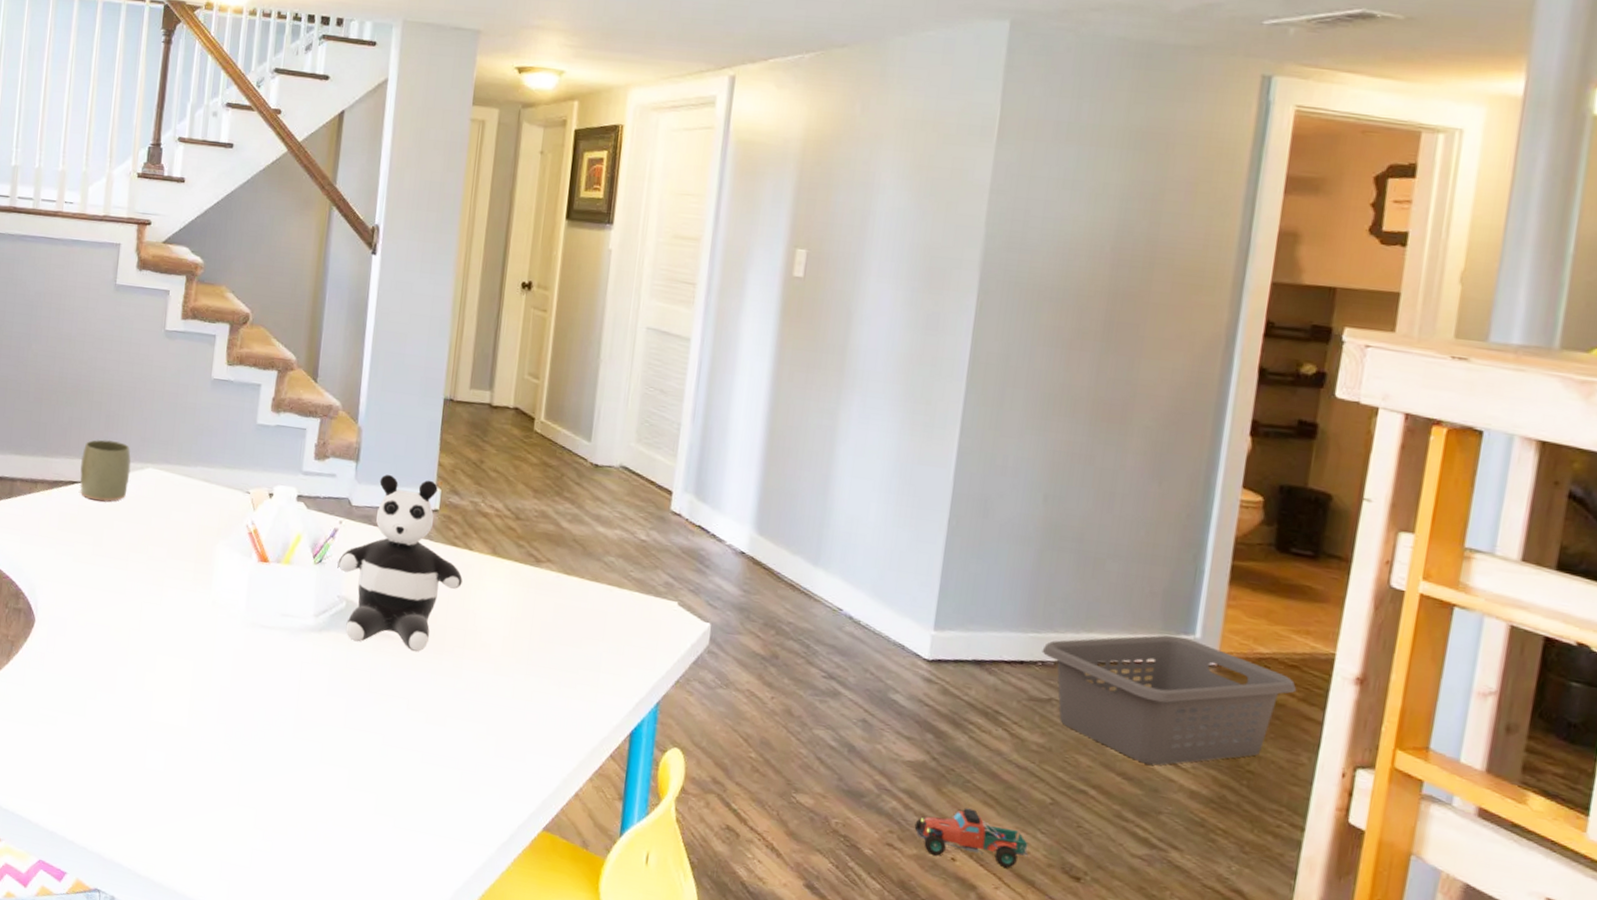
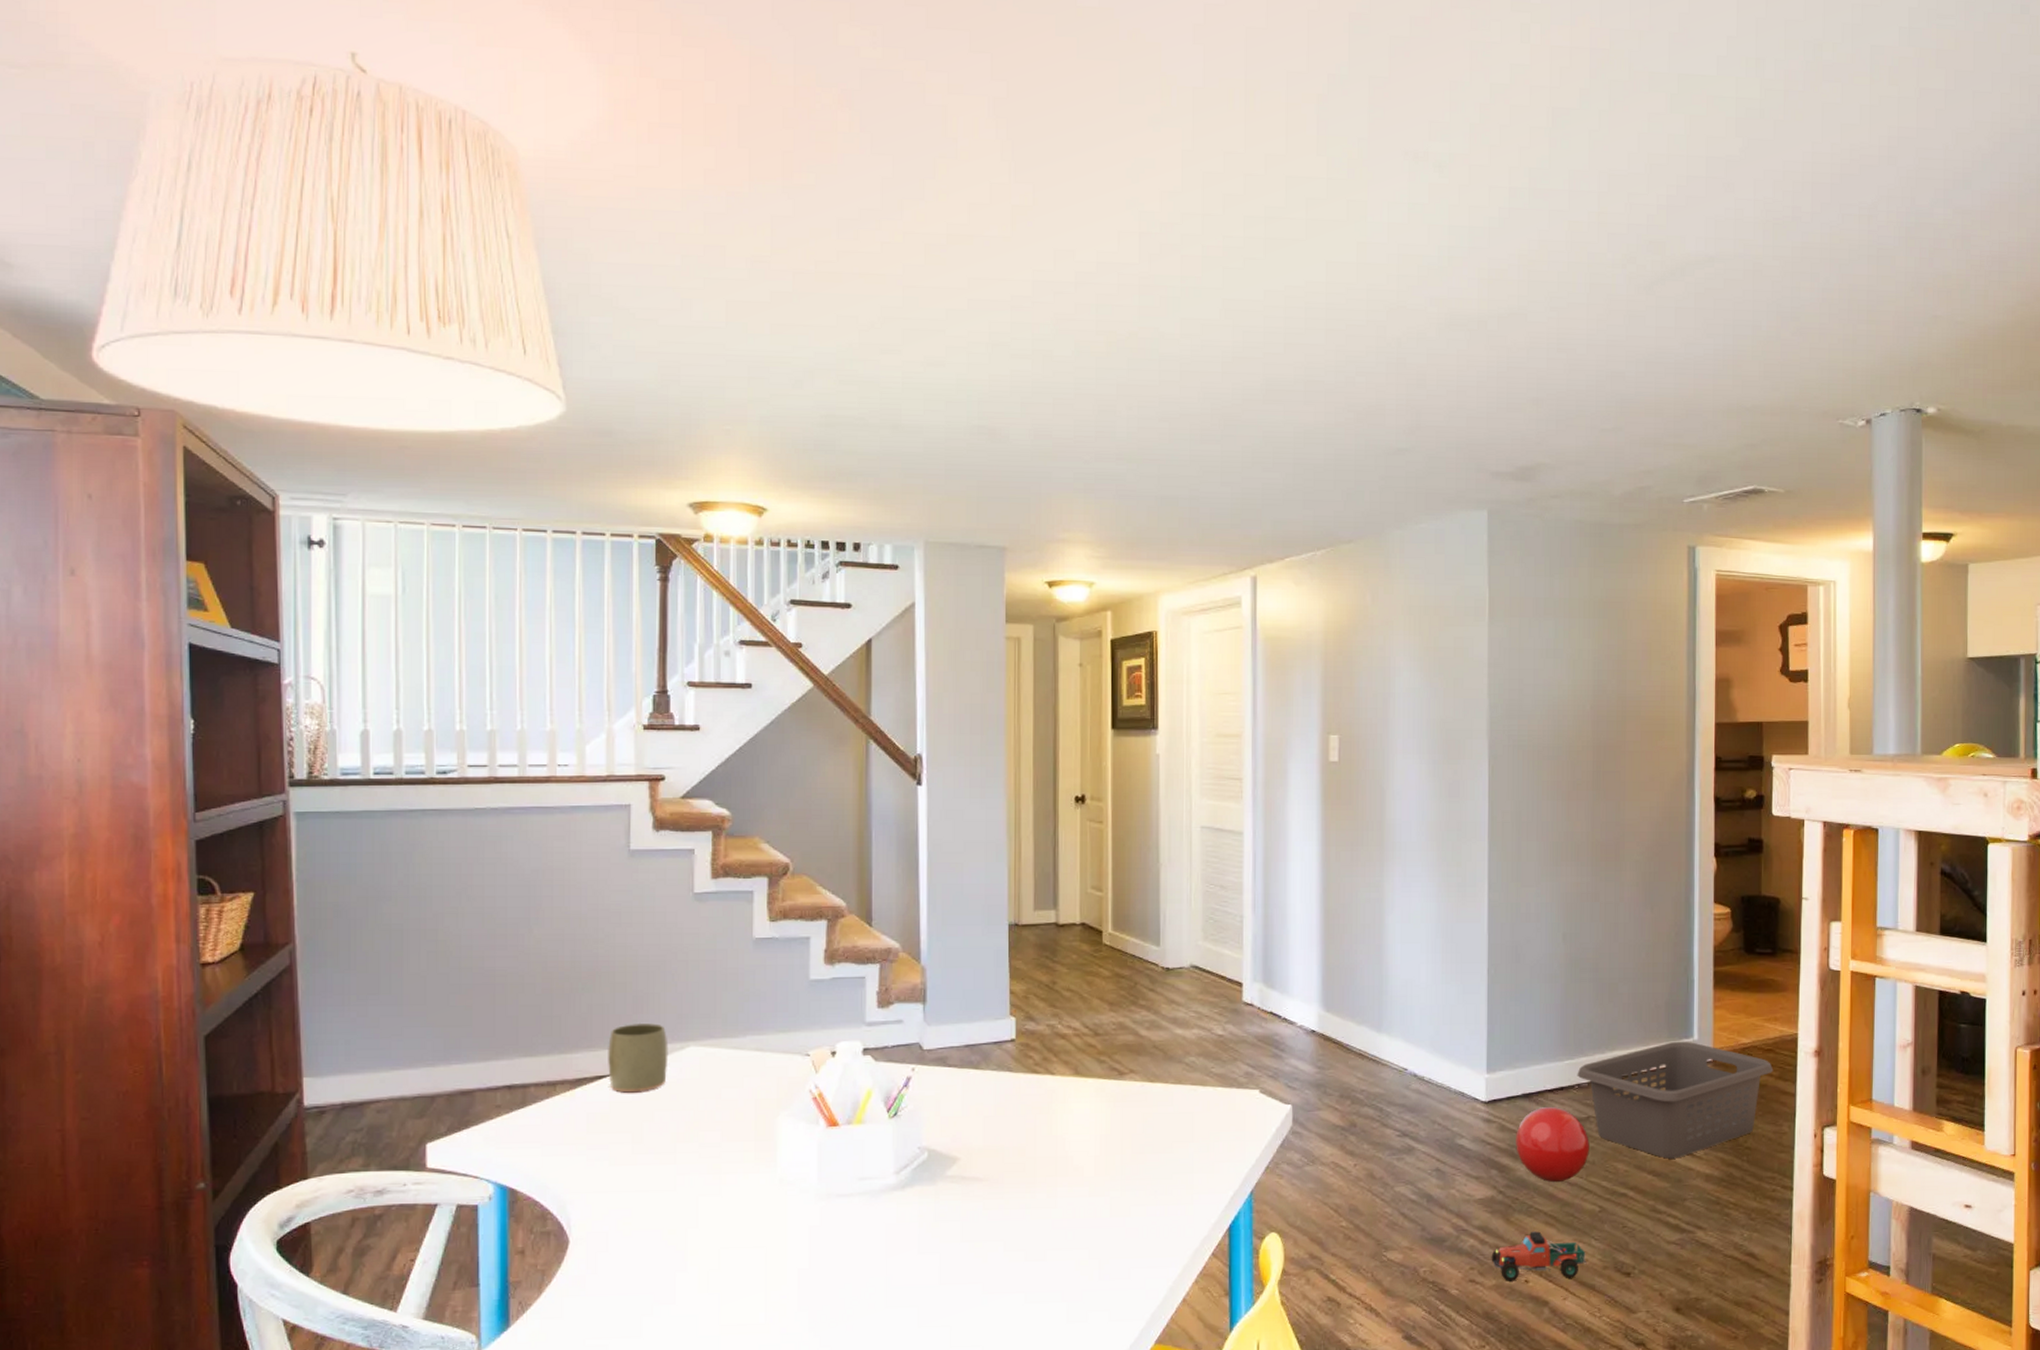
stuffed animal: present [338,474,463,652] -> none [915,1010,1047,1192]
ball: none [958,677,1049,763] -> present [1516,1106,1590,1183]

